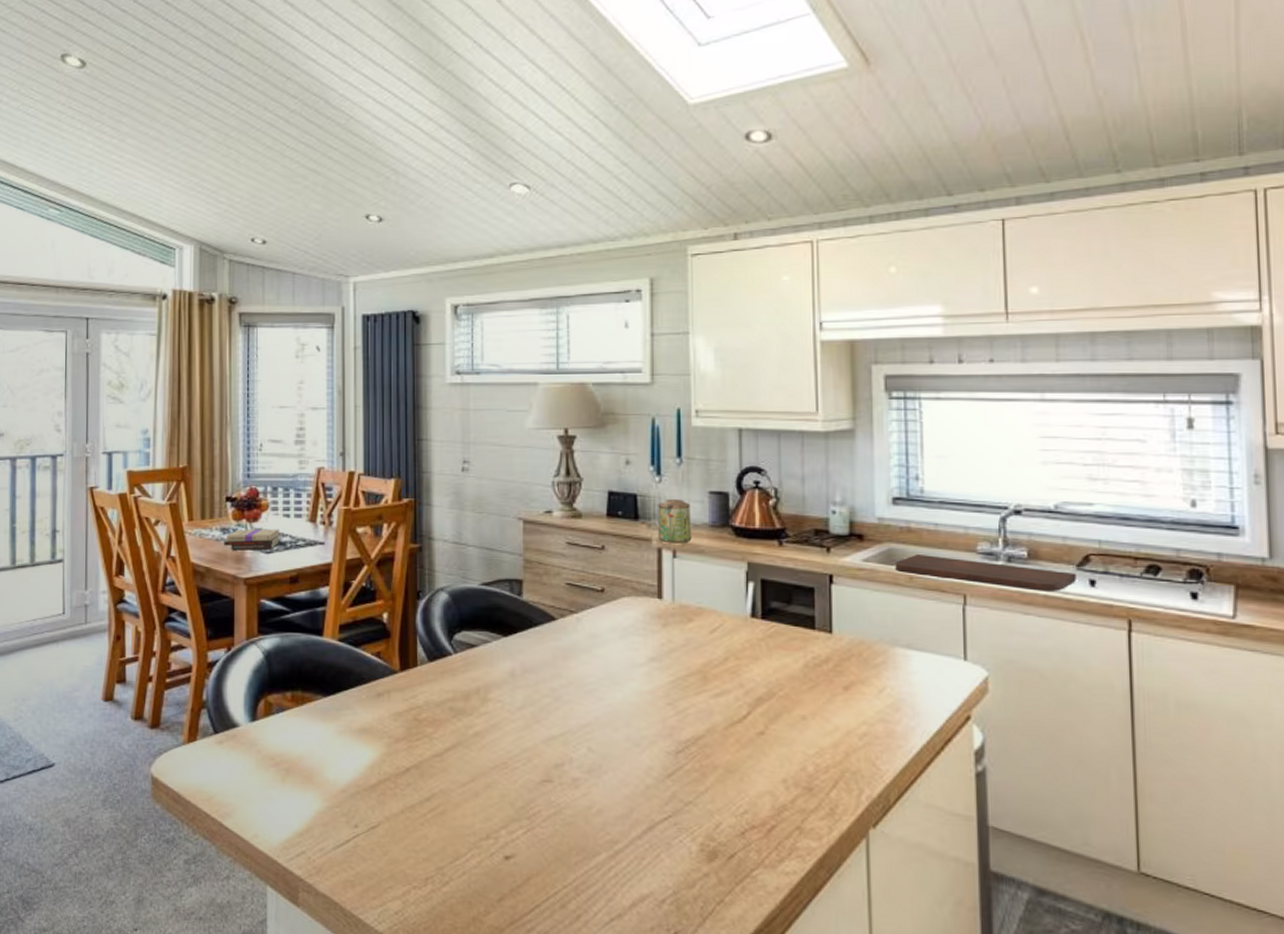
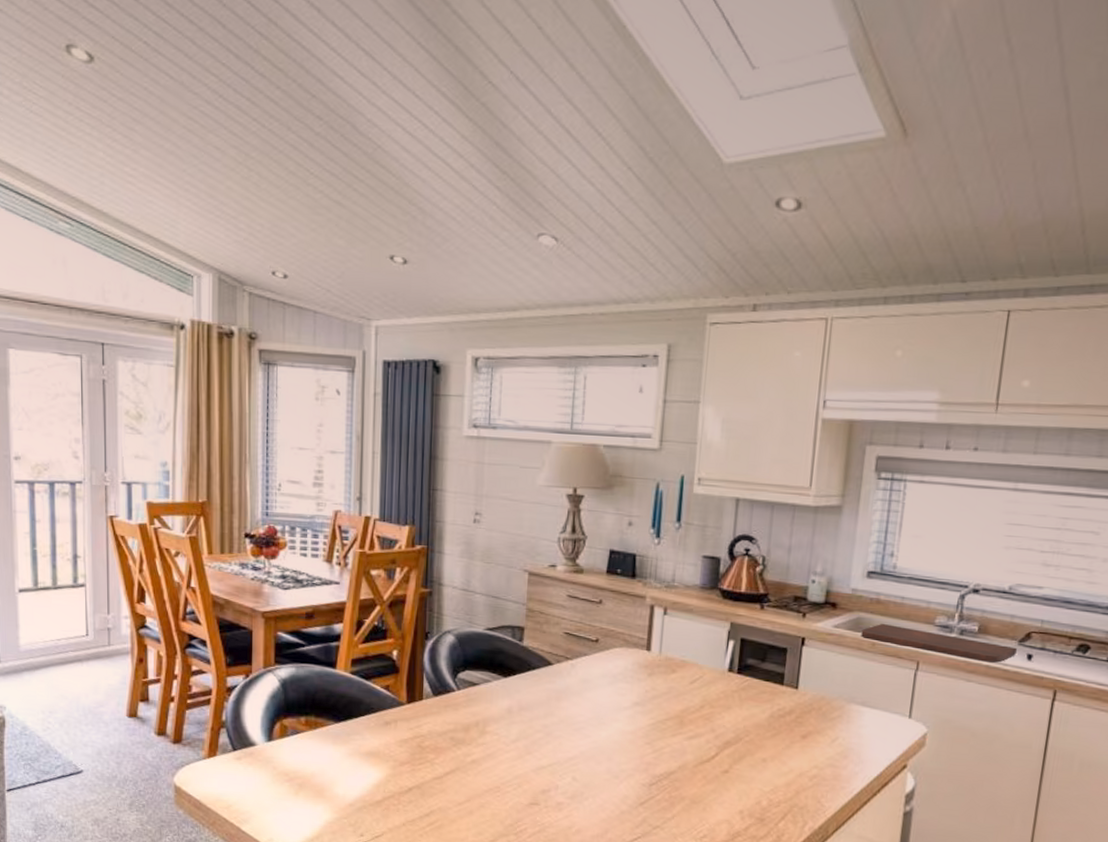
books: present [224,529,280,551] -> none [243,565,297,586]
canister: present [658,498,692,544] -> none [652,560,684,602]

